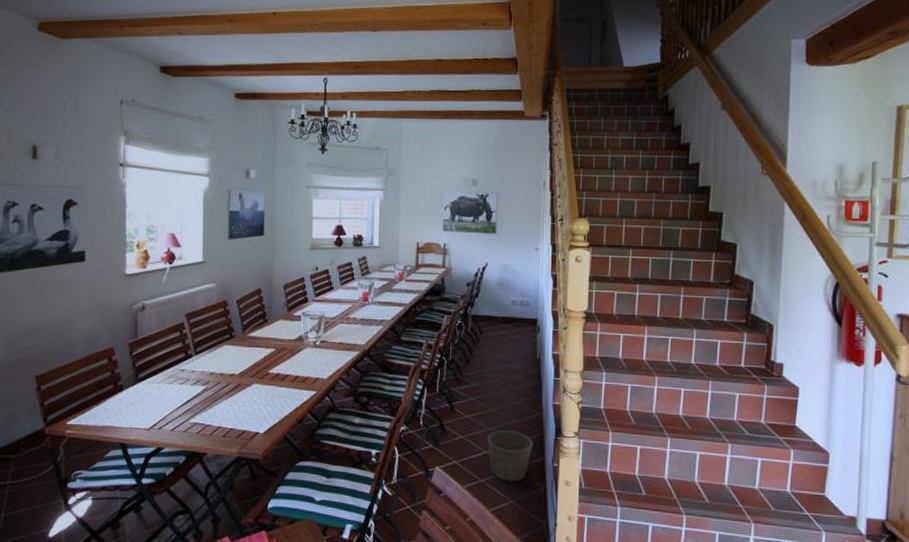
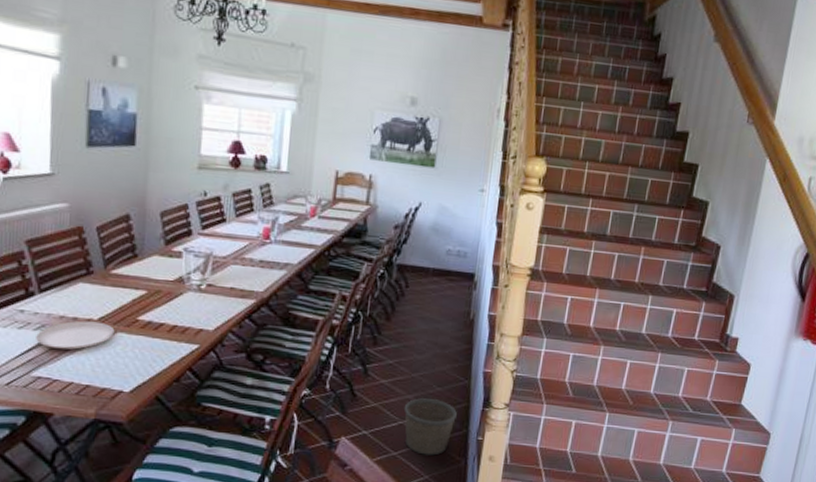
plate: none [193,375,252,401] -> present [36,320,115,351]

